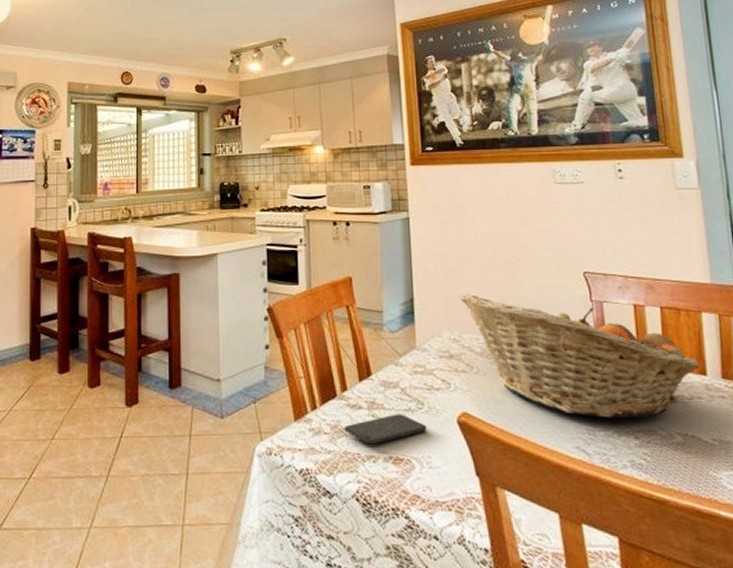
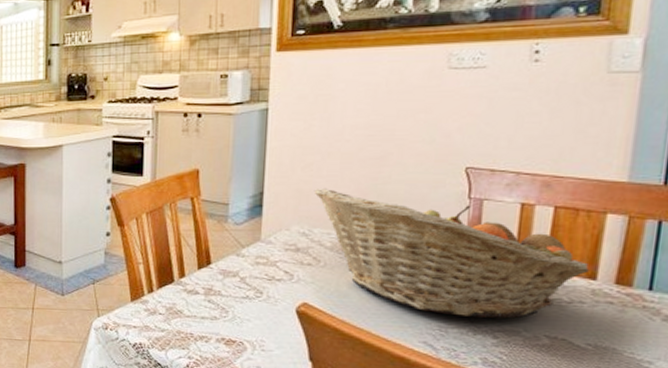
smartphone: present [344,414,427,445] -> none [179,300,263,327]

